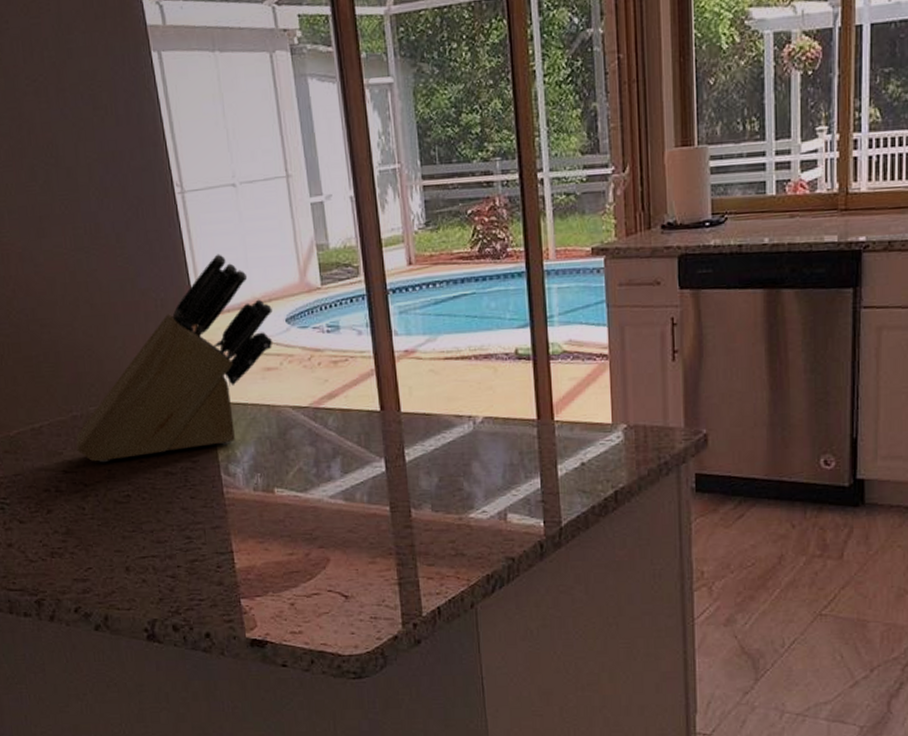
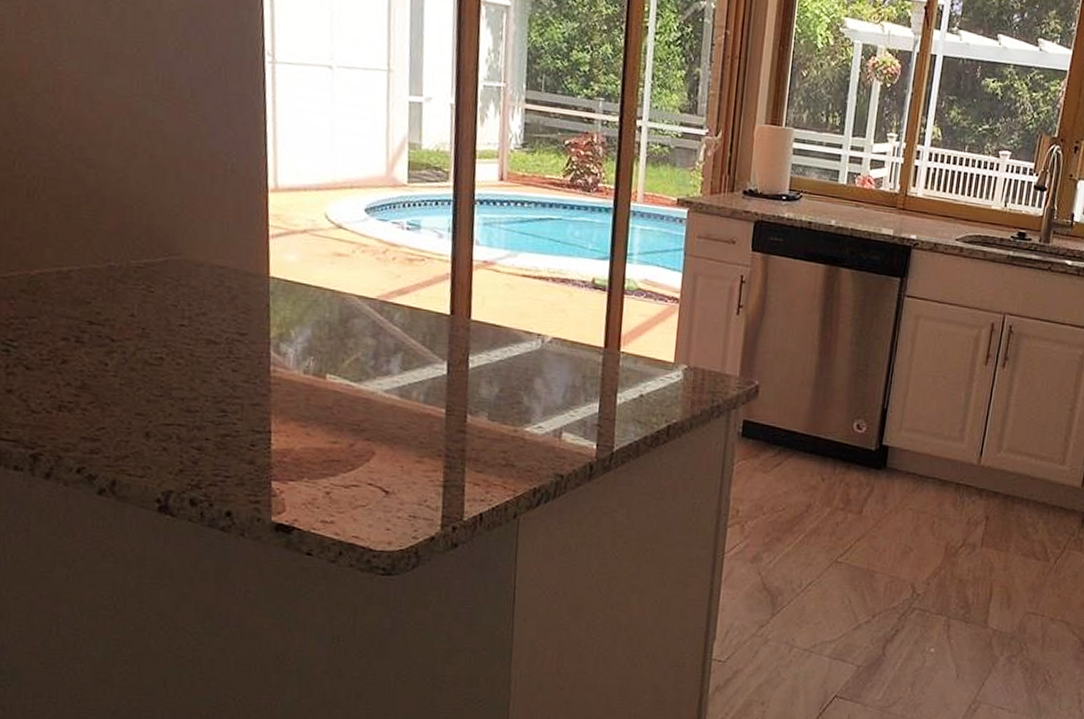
knife block: present [76,254,272,462] -> none [108,131,352,323]

